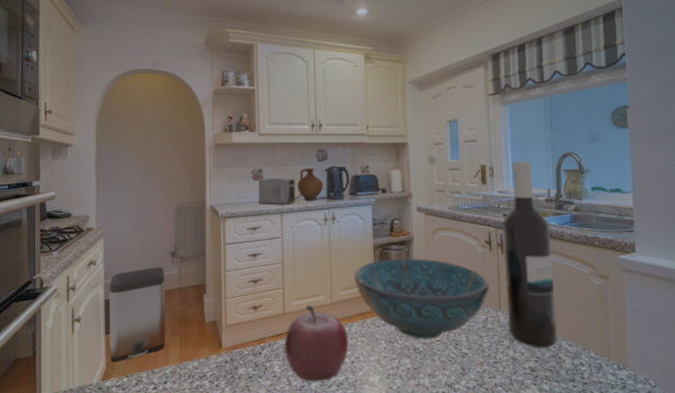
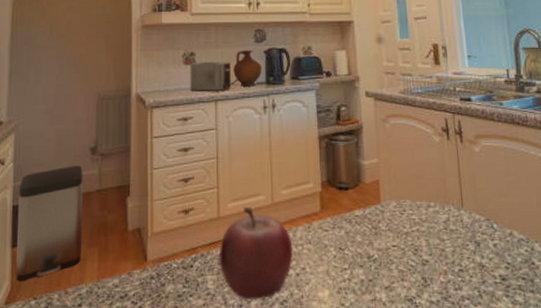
decorative bowl: present [353,258,490,340] -> none [296,150,450,246]
wine bottle: present [502,161,557,347] -> none [459,39,529,251]

